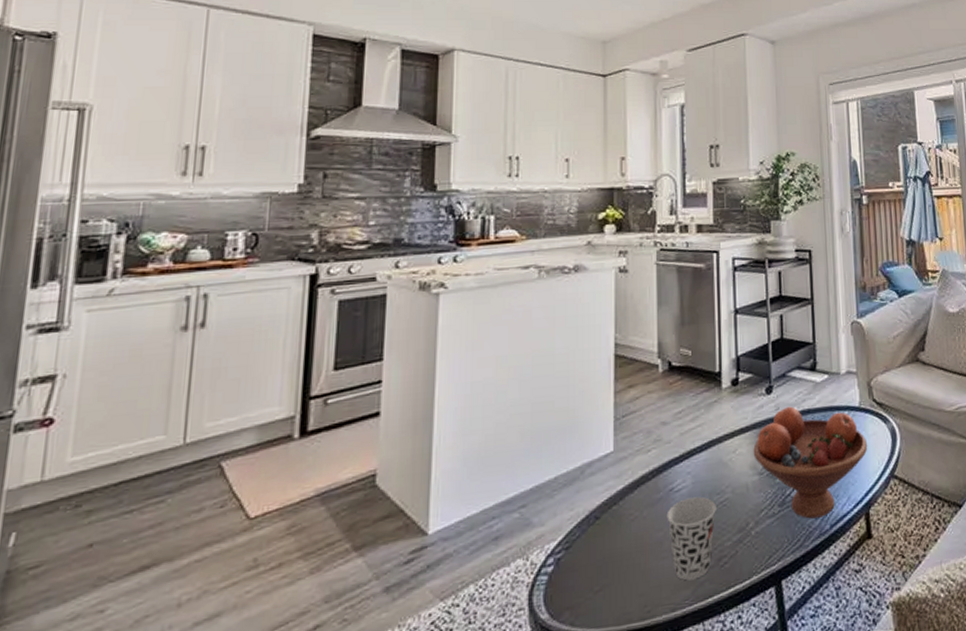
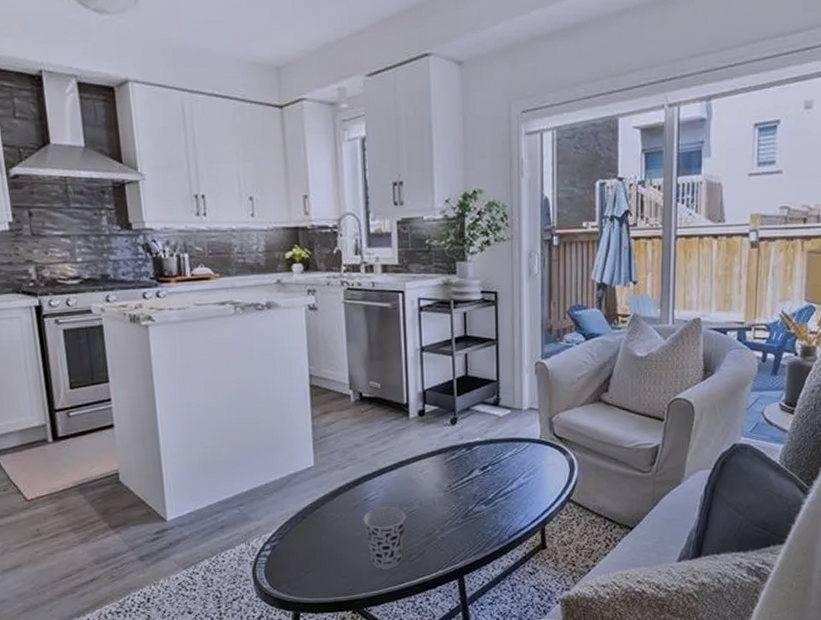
fruit bowl: present [753,406,868,519] -> none [439,436,546,530]

